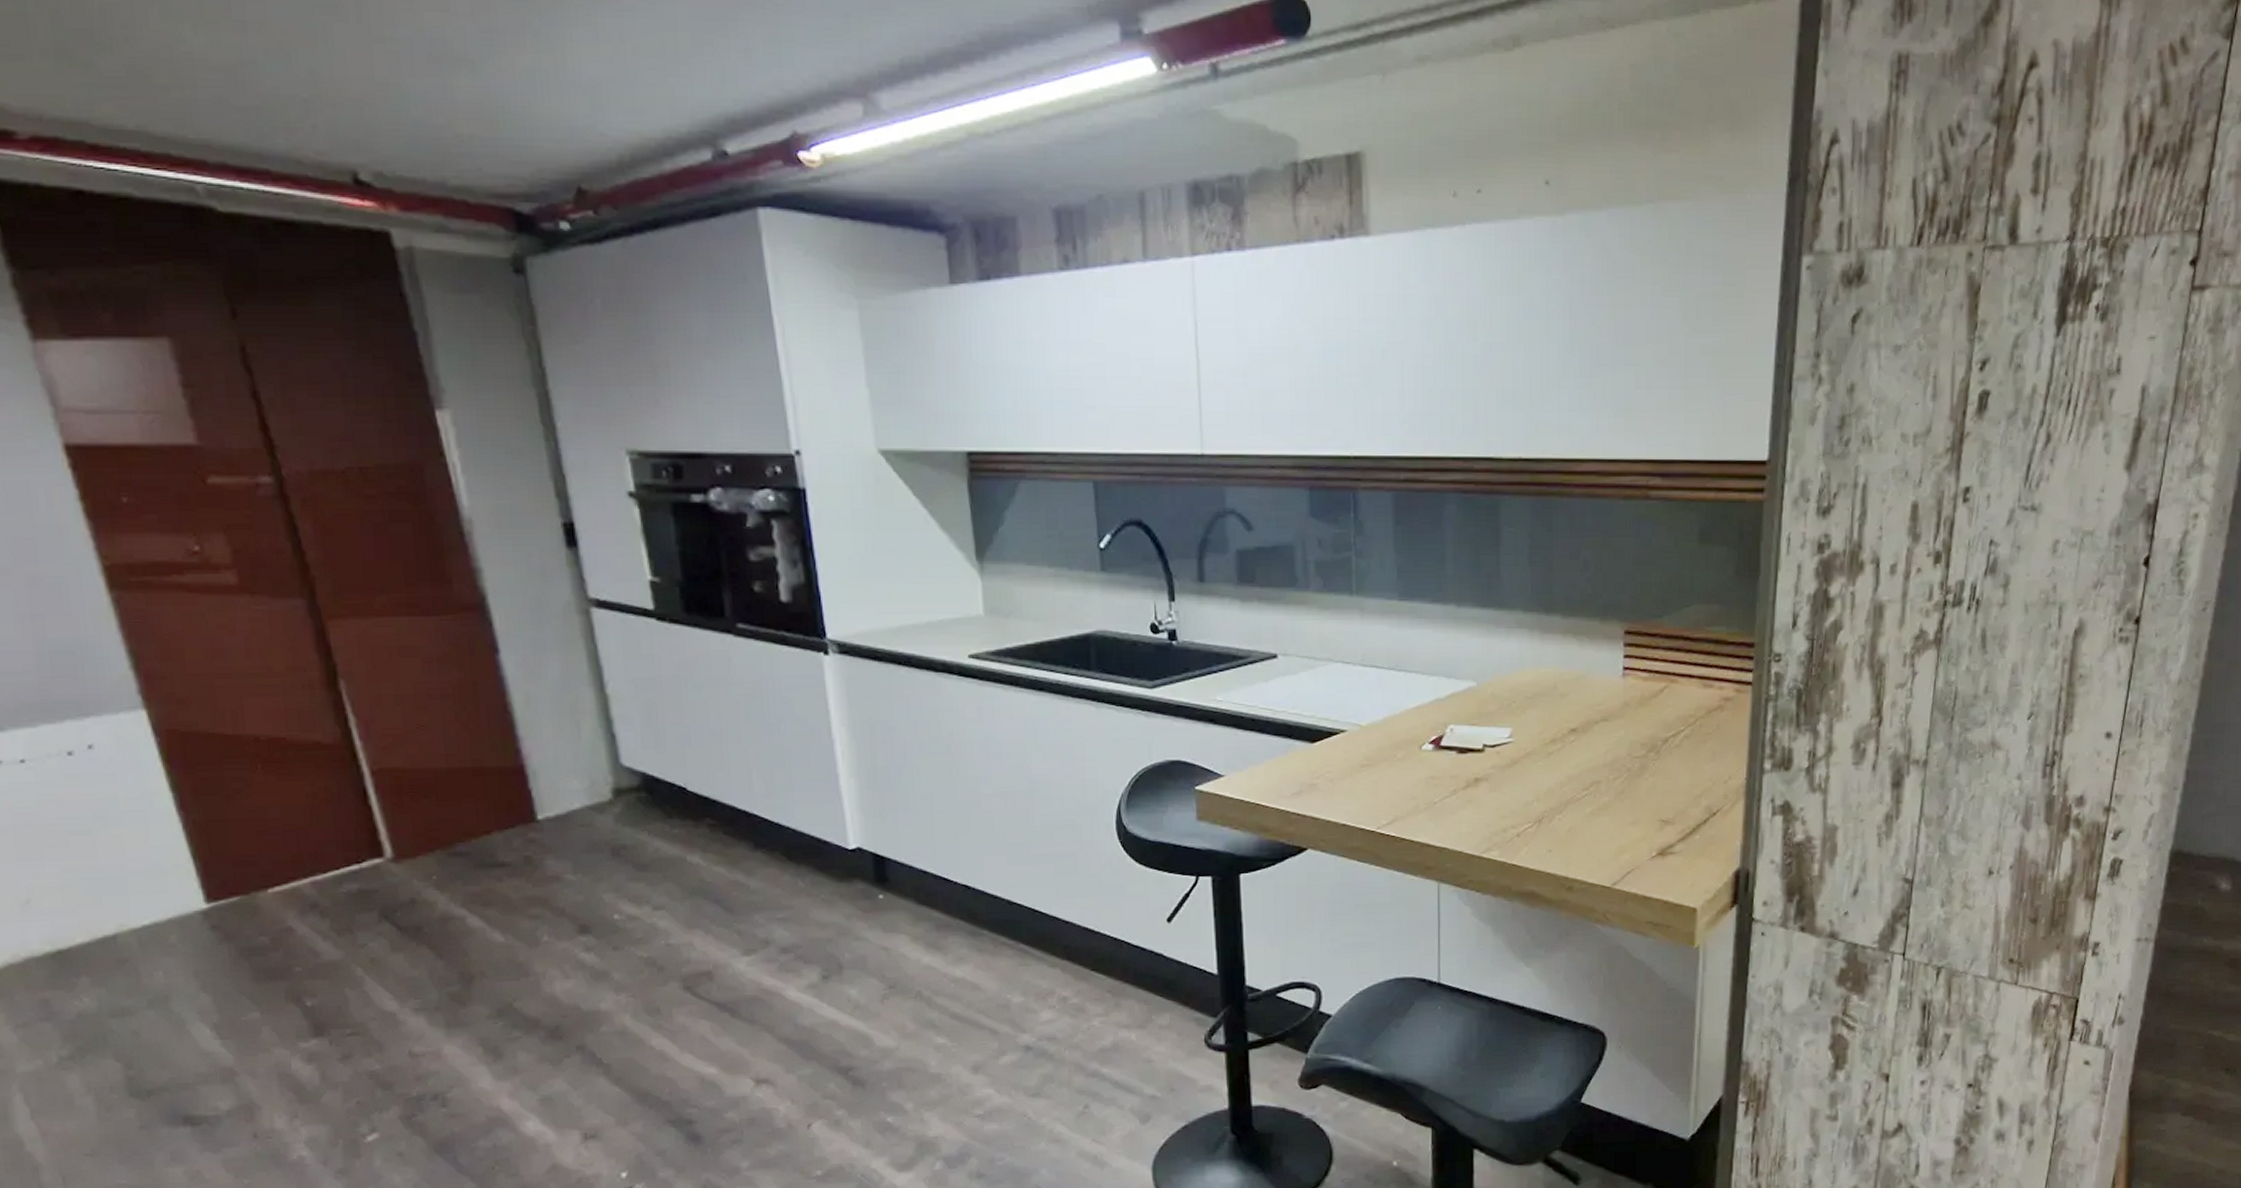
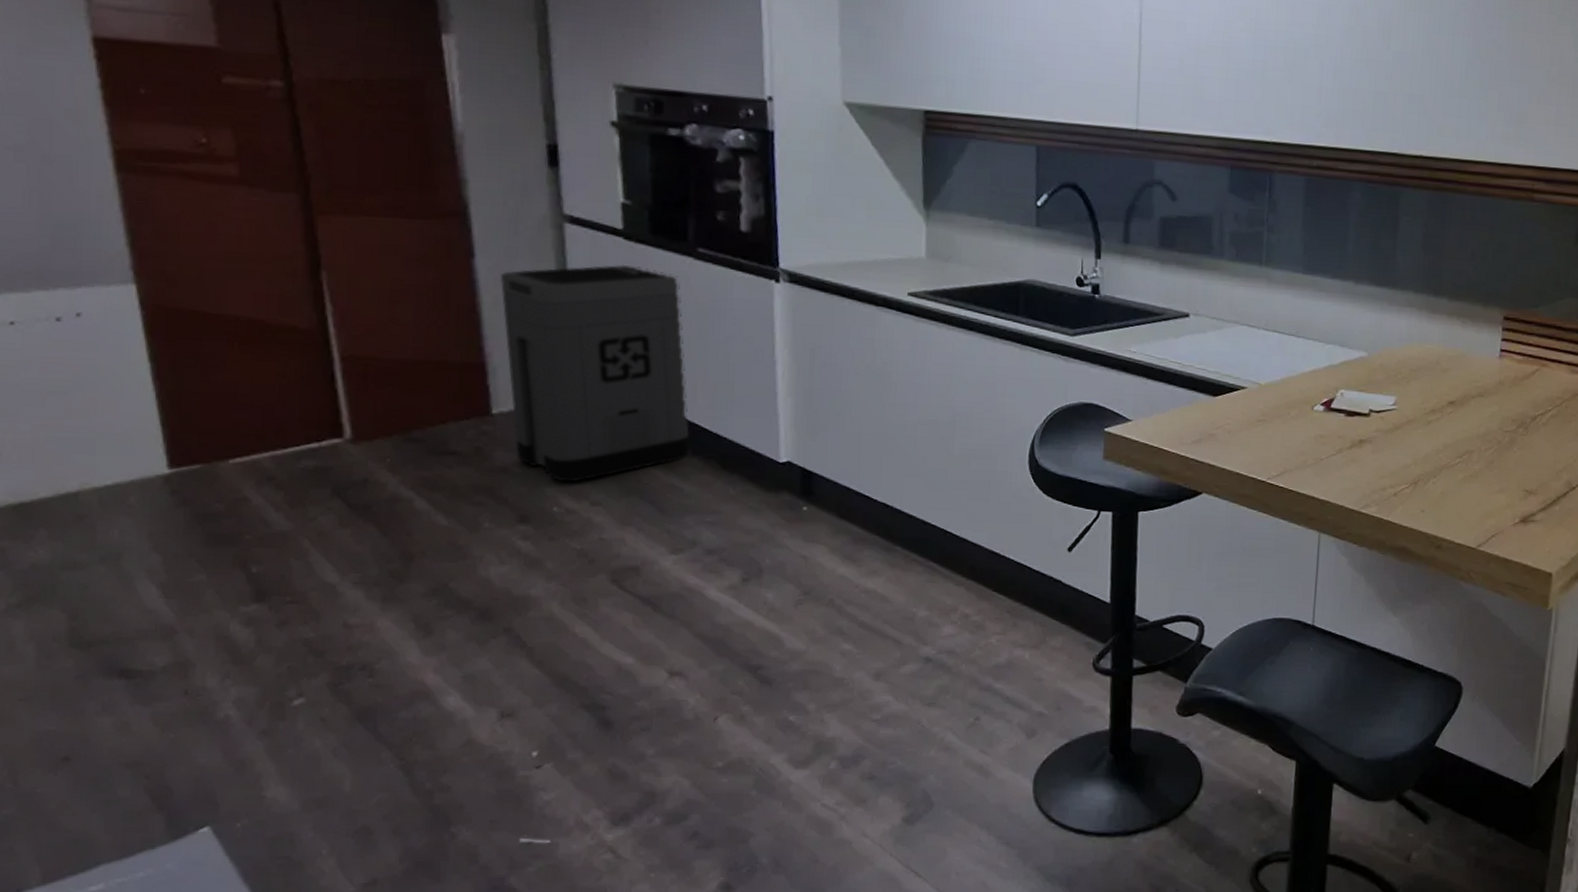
trash can: none [530,648,752,887] -> present [501,264,690,483]

